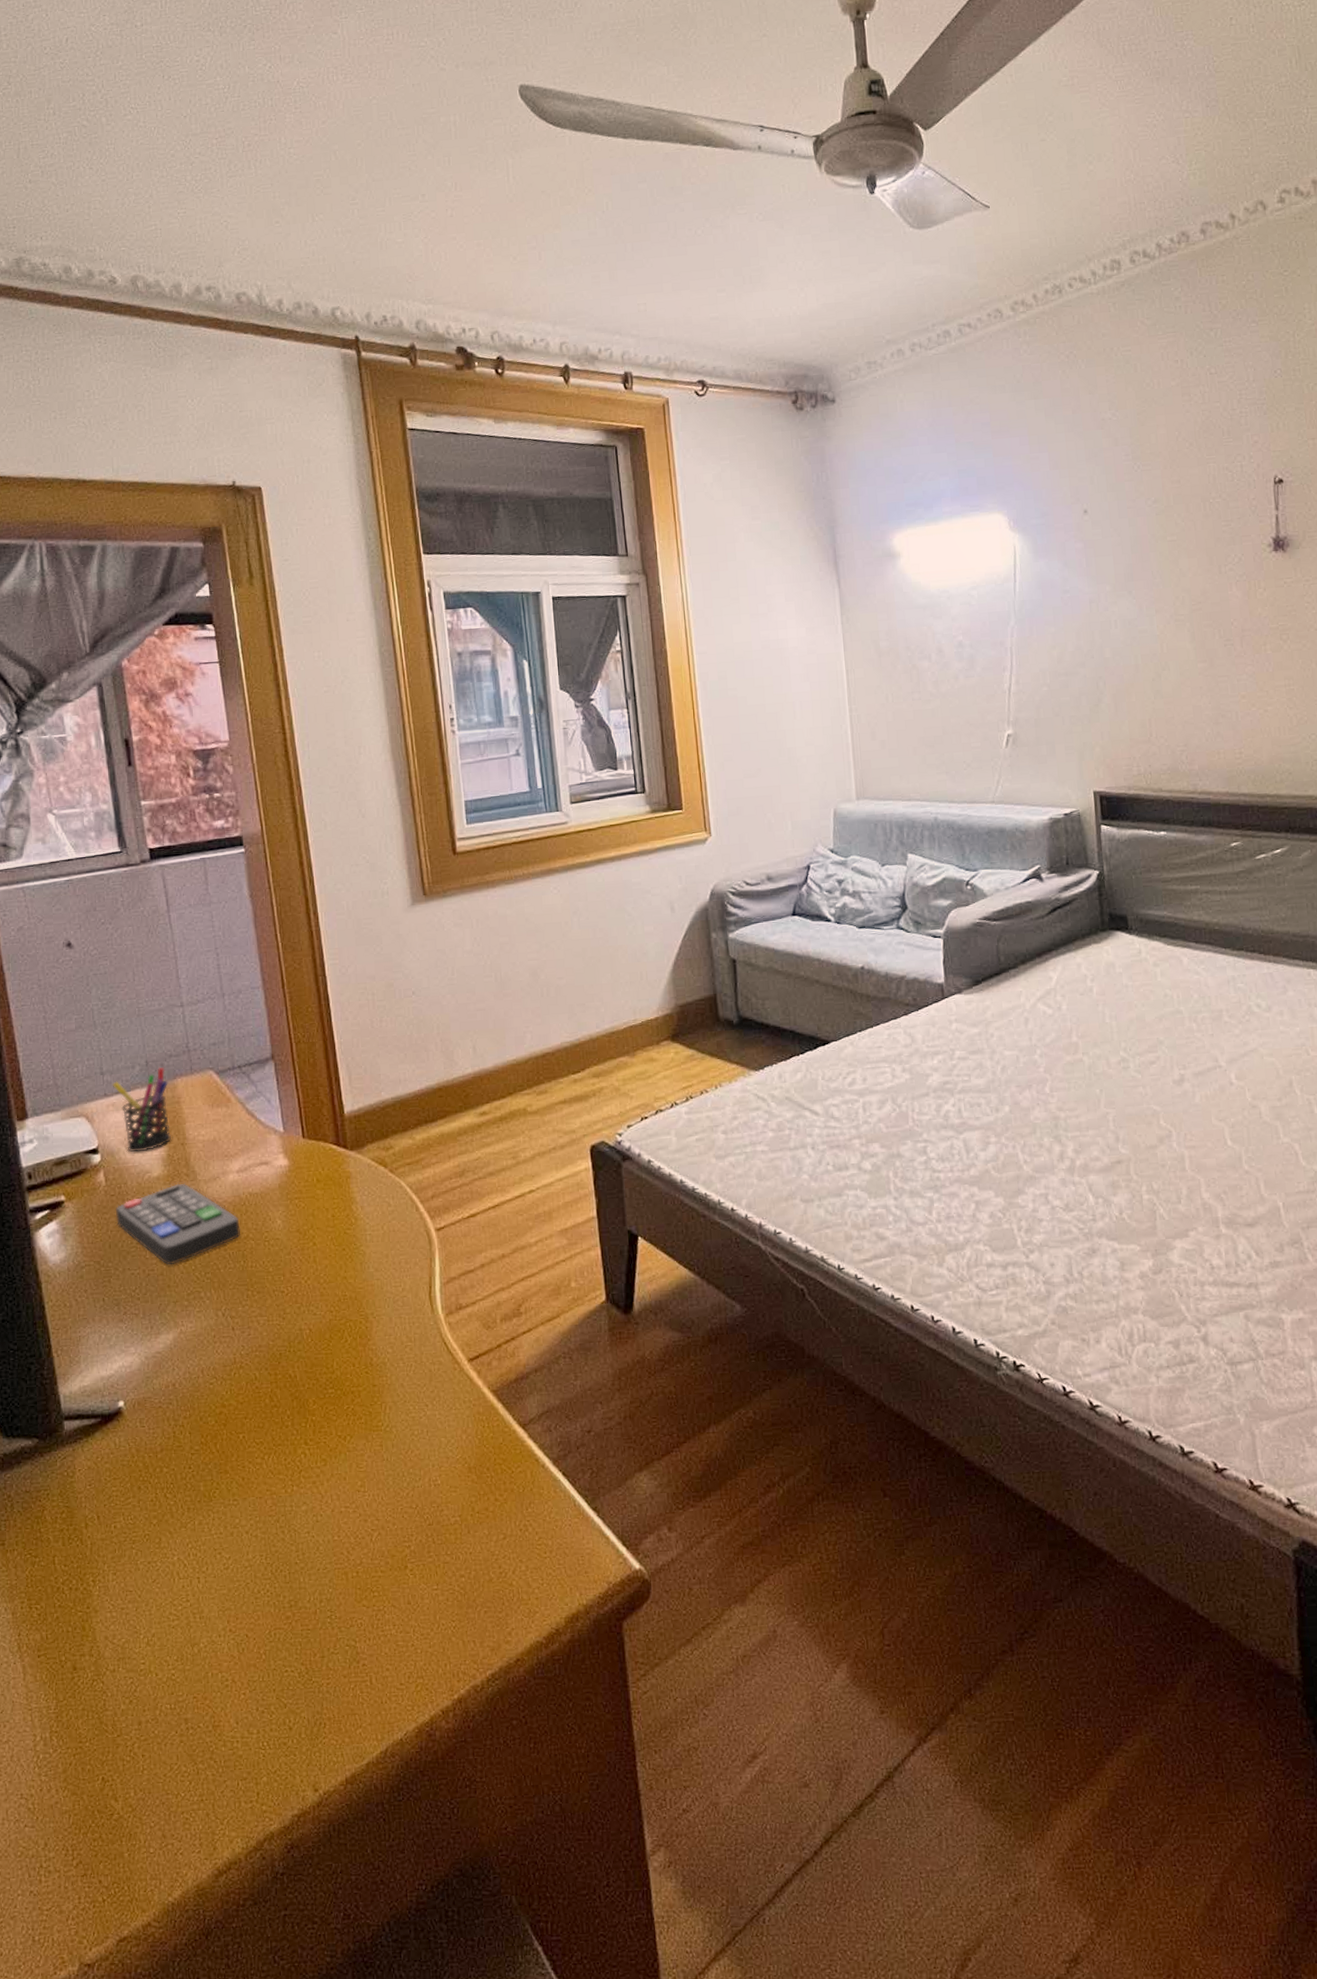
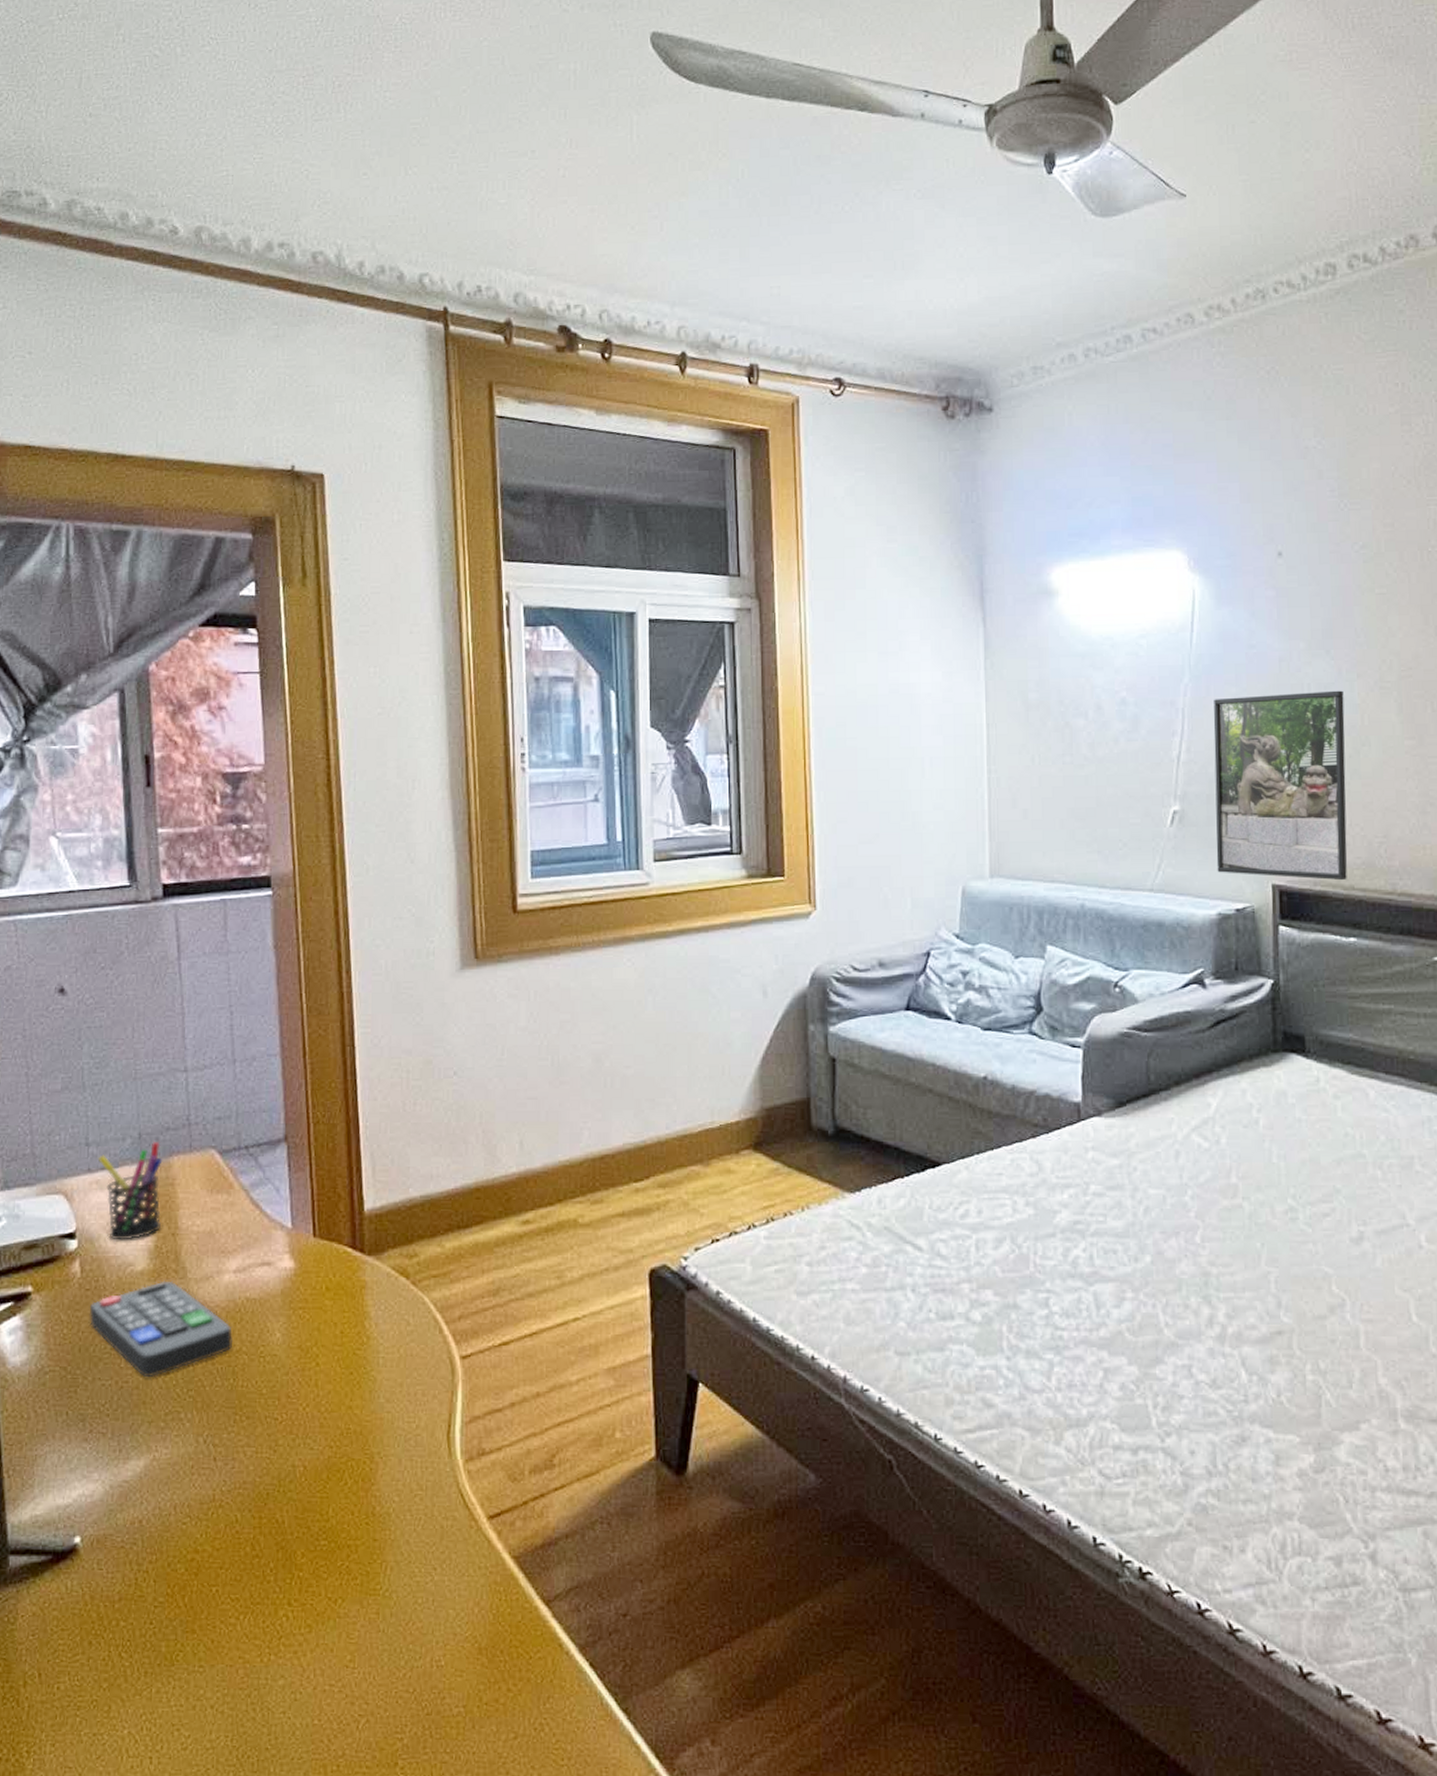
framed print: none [1036,624,1156,785] -> present [1213,690,1347,881]

